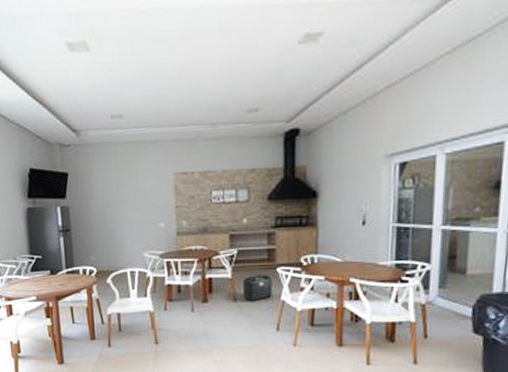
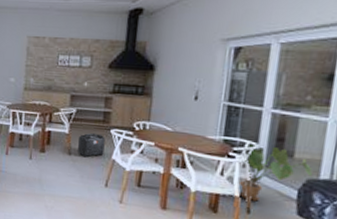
house plant: none [415,266,485,325] -> present [240,145,312,201]

